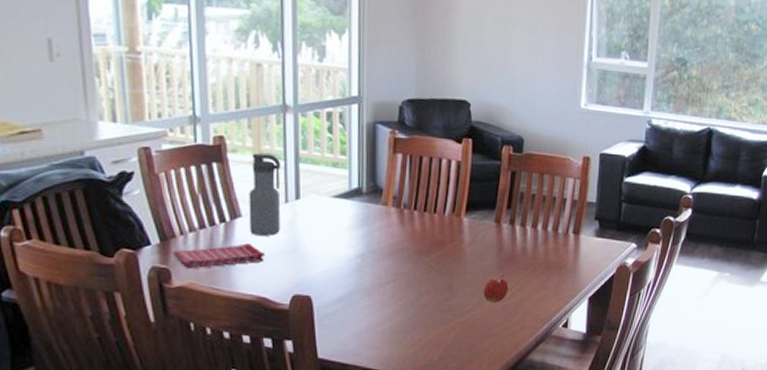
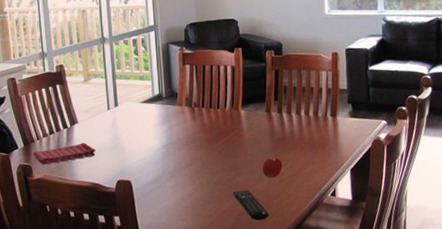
water bottle: present [249,153,281,236] -> none [82,74,106,136]
remote control: none [444,315,486,352] -> present [233,190,269,220]

